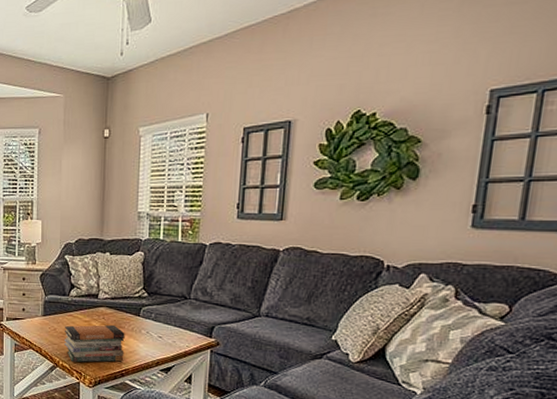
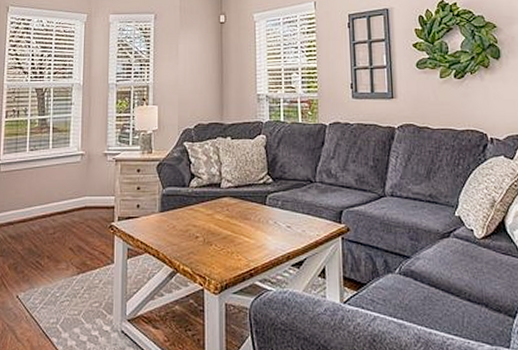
book stack: present [65,324,125,362] -> none [185,216,252,265]

